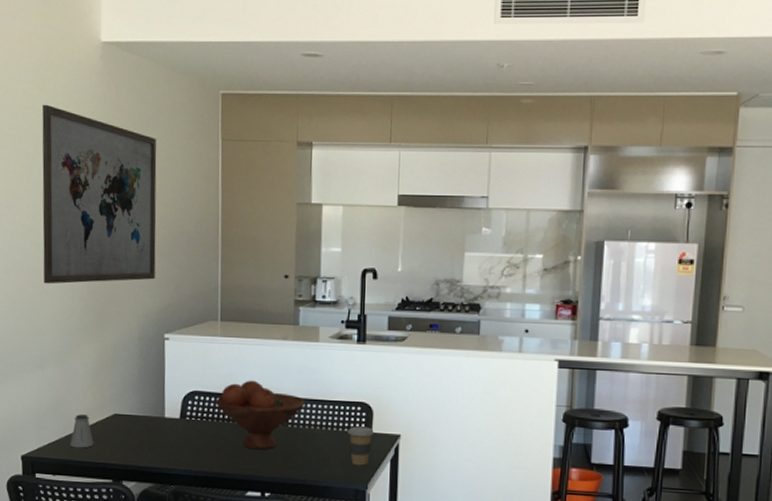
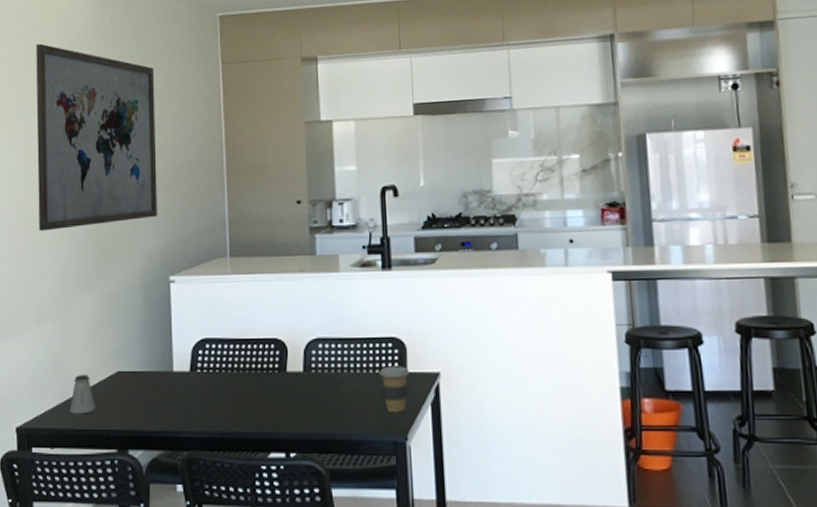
fruit bowl: present [215,380,305,450] -> none [228,321,329,402]

